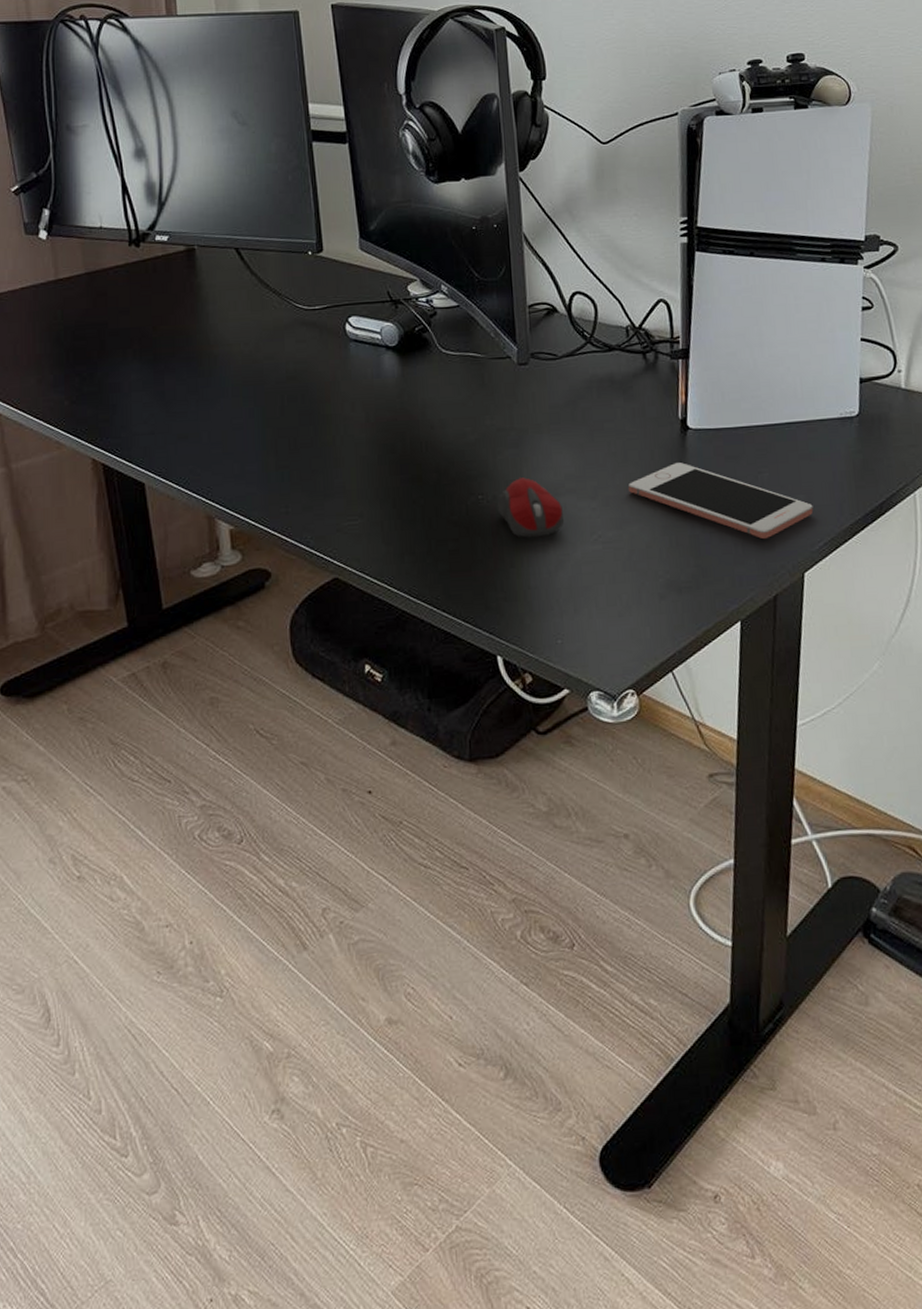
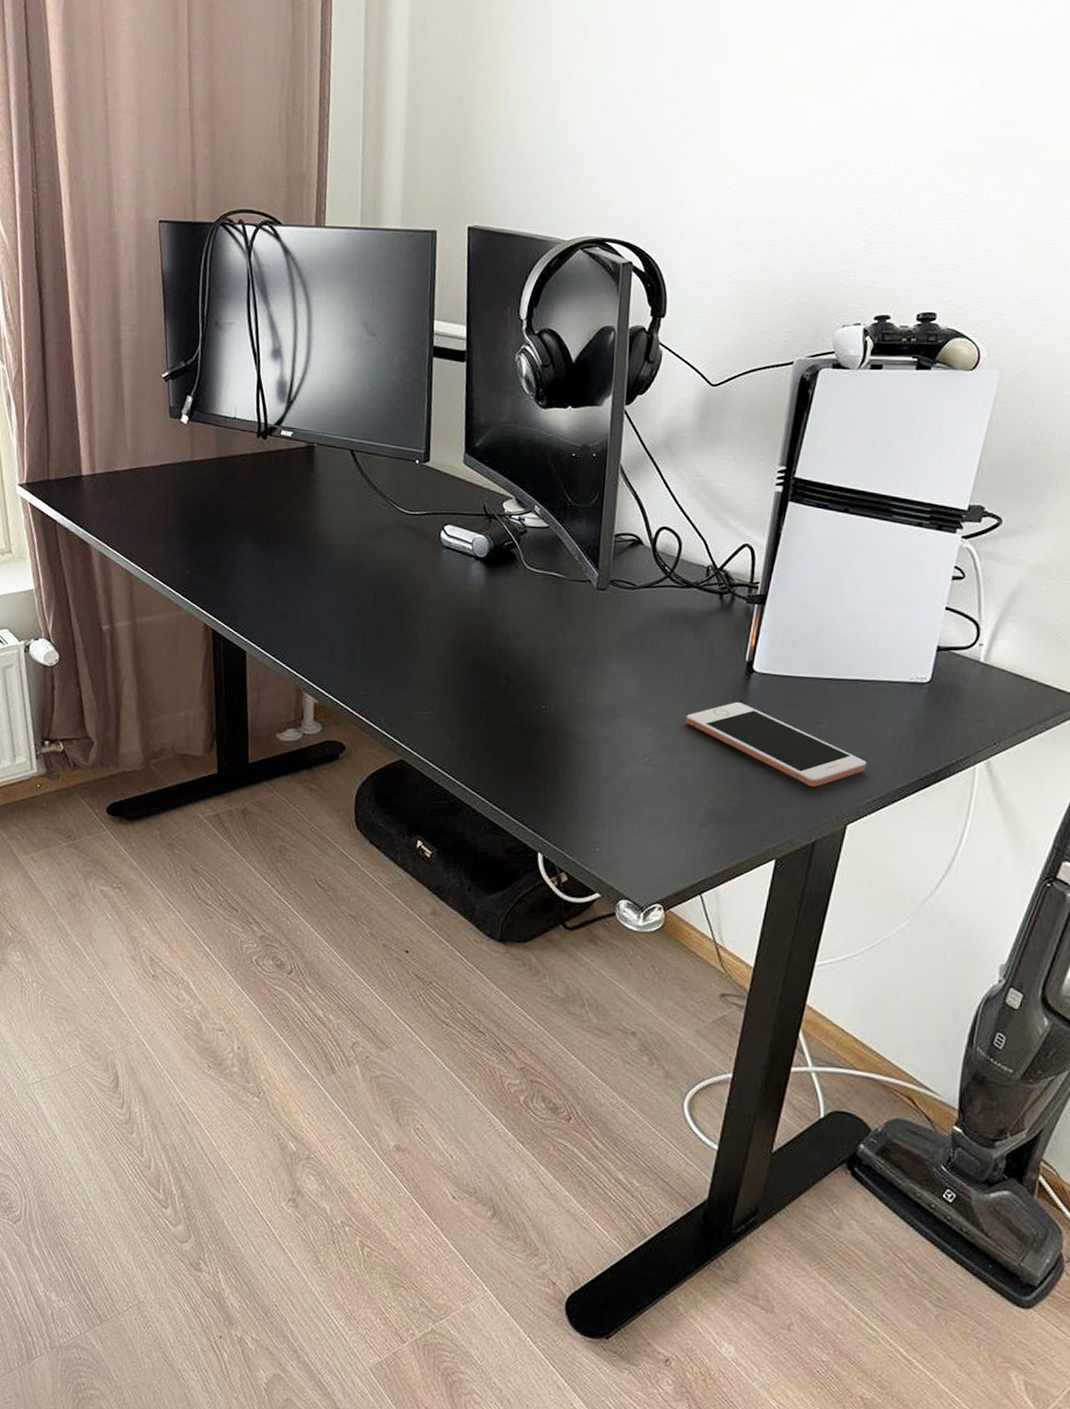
computer mouse: present [497,477,565,538] -> none [557,695,620,752]

